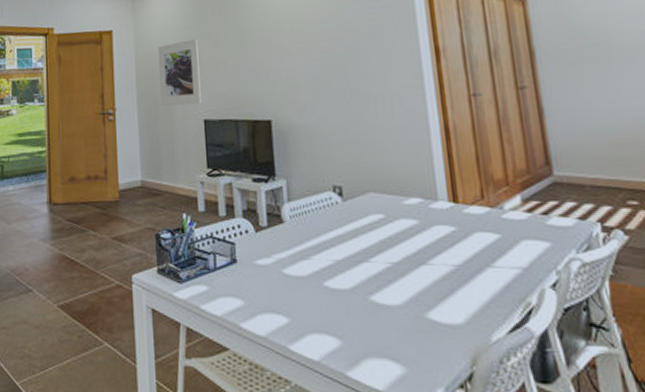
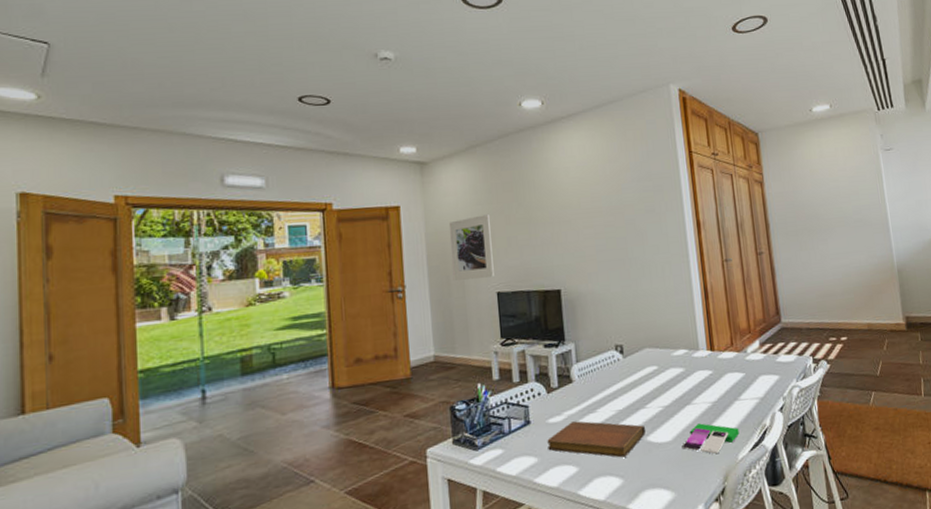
notebook: none [255,266,369,315] -> present [547,421,646,458]
smartphone: none [415,289,493,330] -> present [682,423,739,455]

